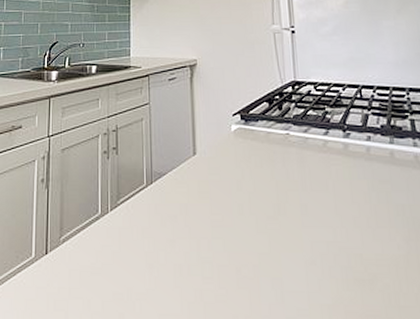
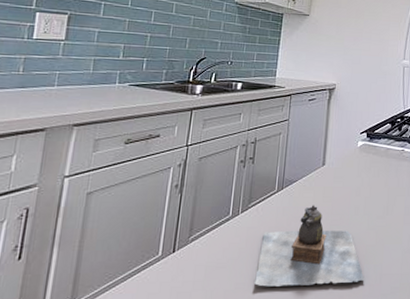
teapot: none [133,202,262,300] -> present [254,205,365,287]

